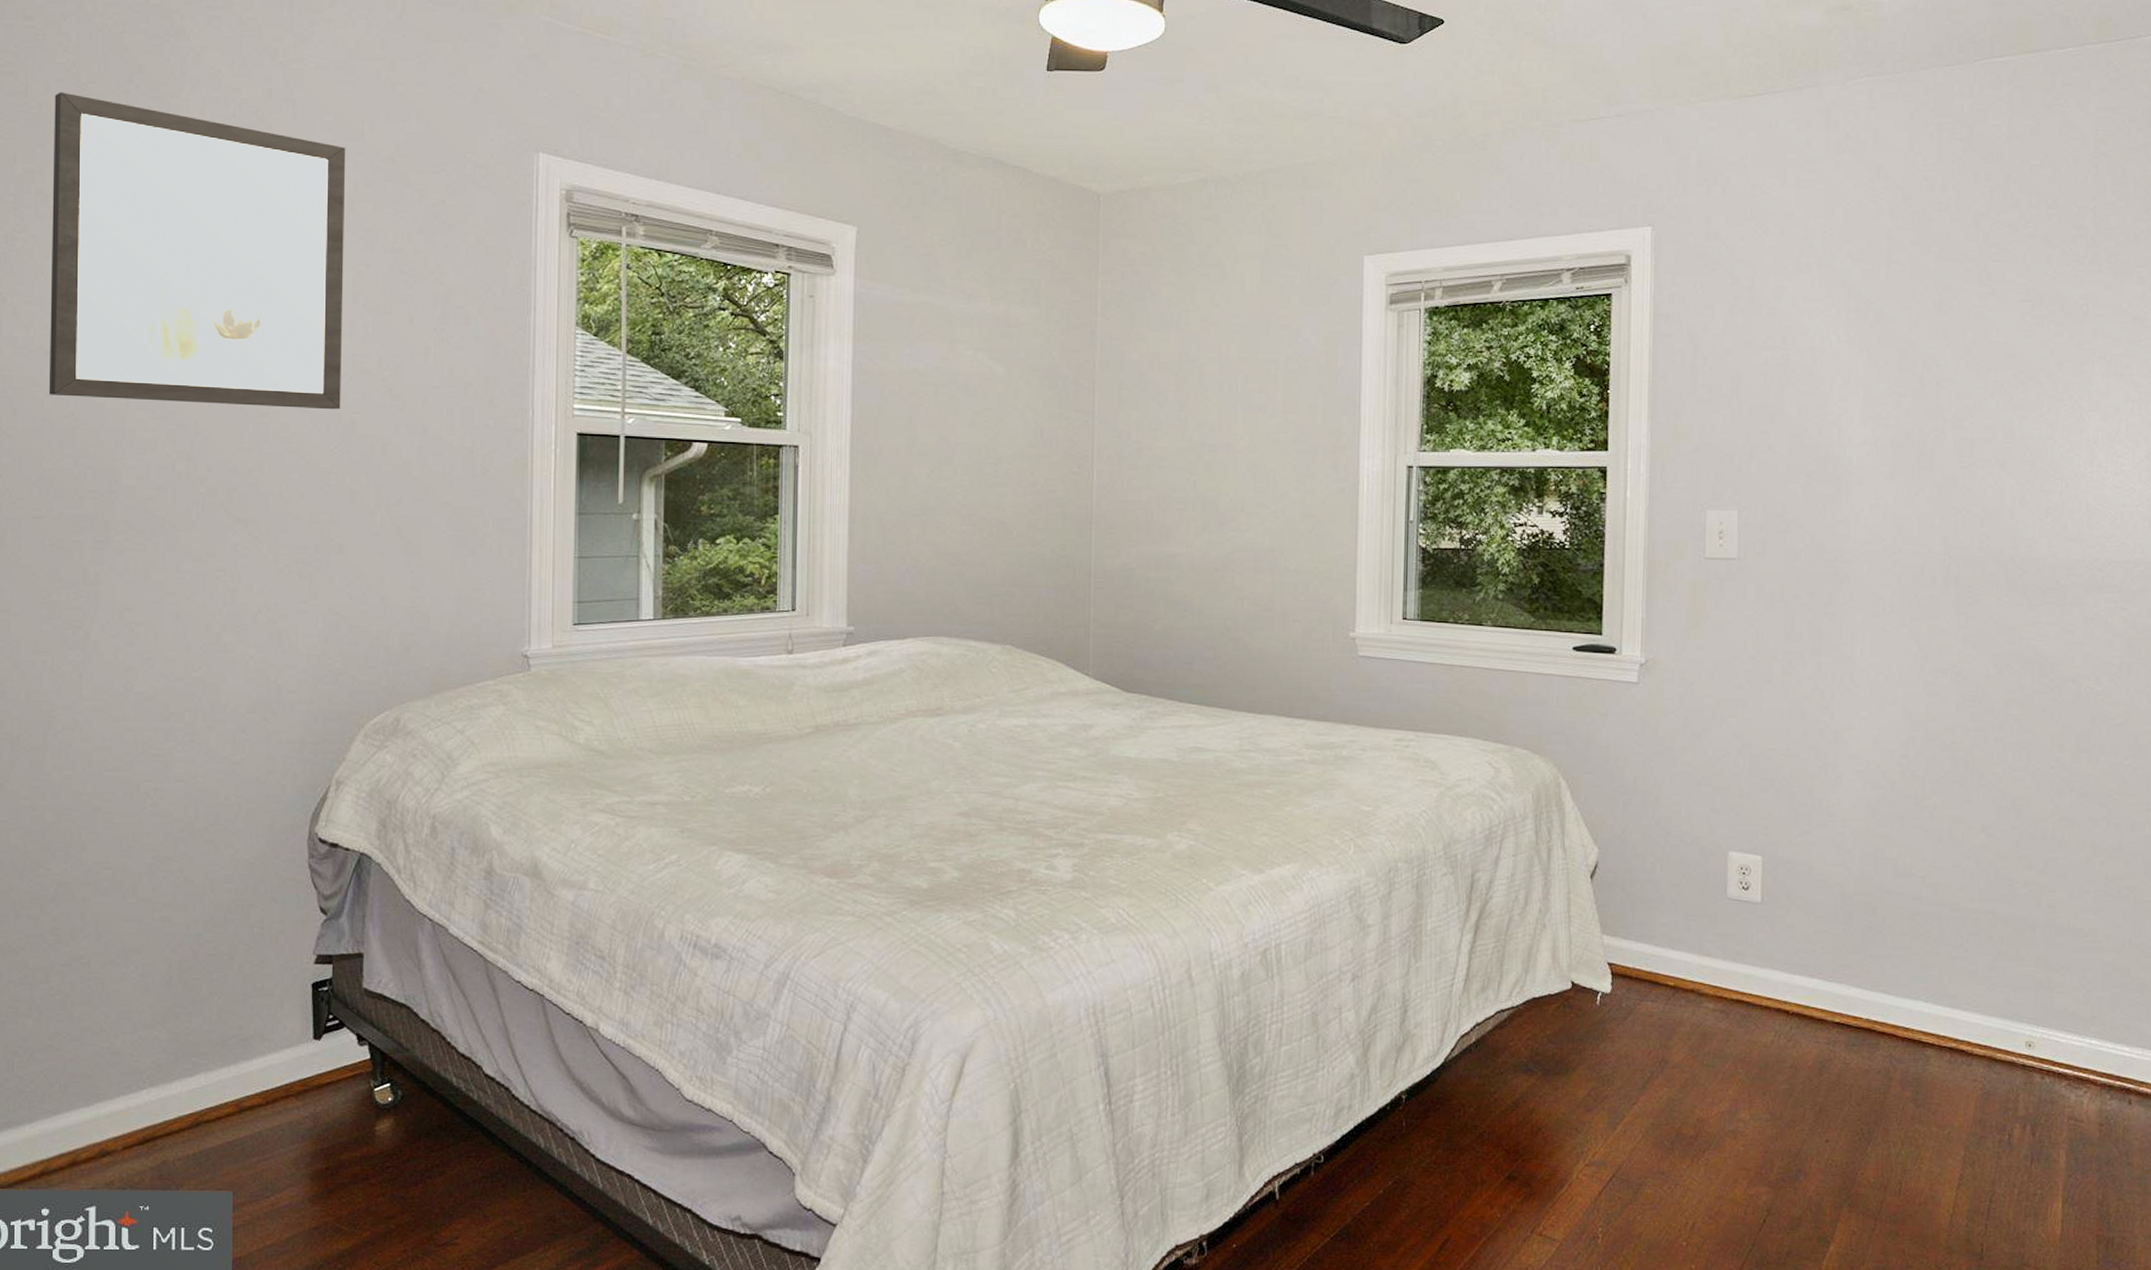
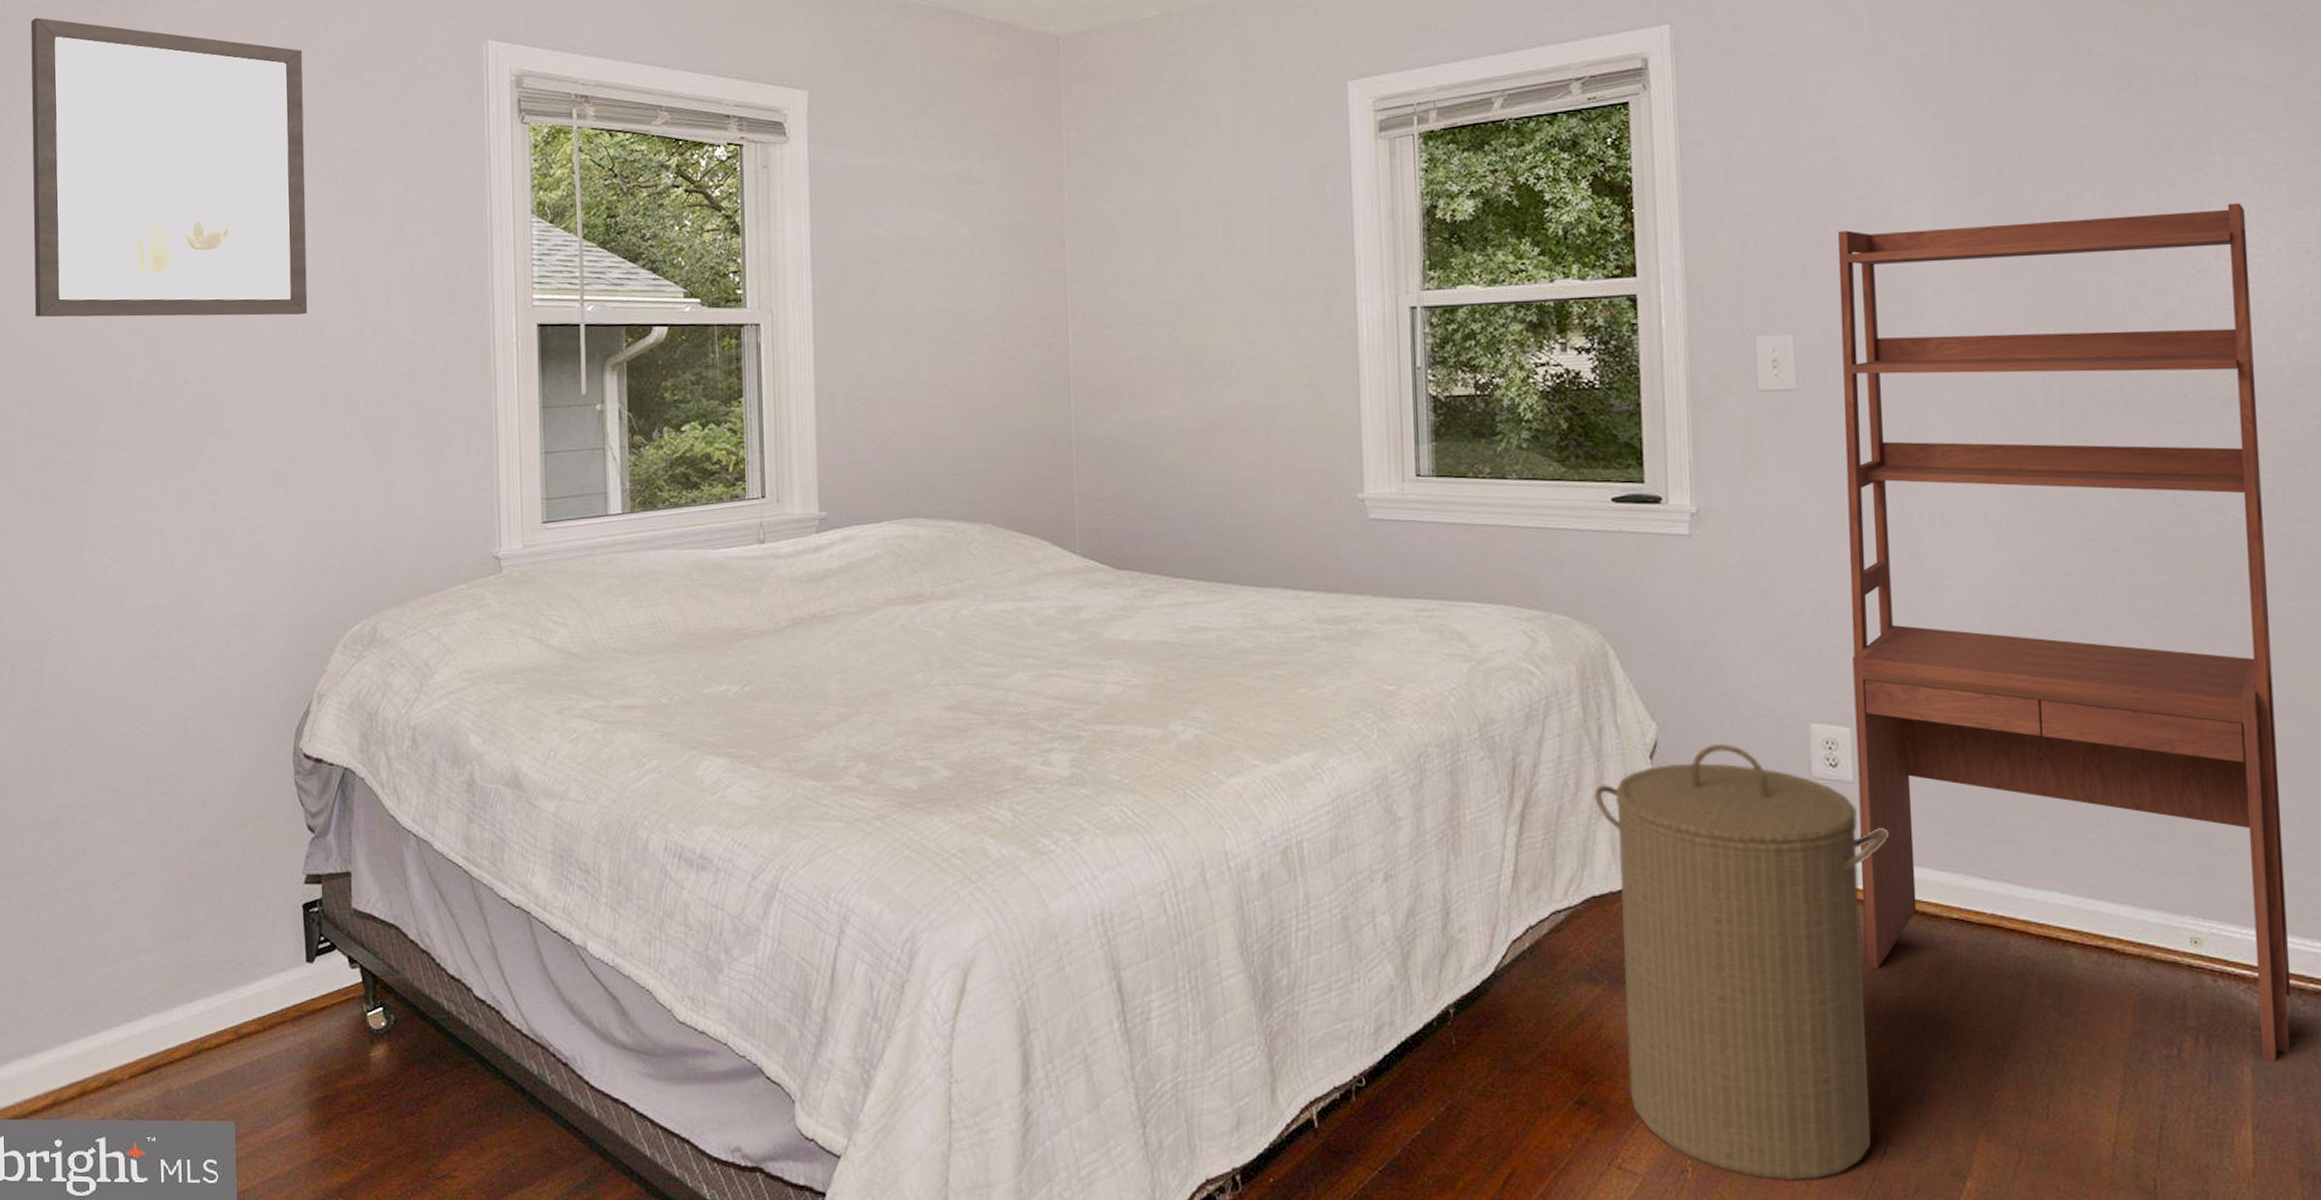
laundry hamper: none [1541,866,1787,1245] -> present [1594,743,1888,1180]
shelving unit: none [1760,418,2118,1146] -> present [1838,203,2291,1061]

